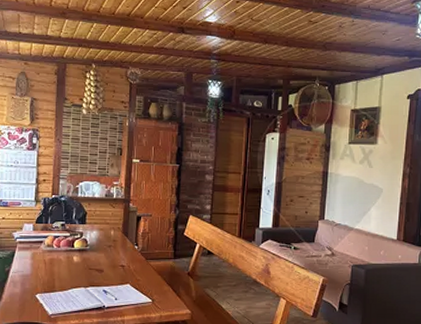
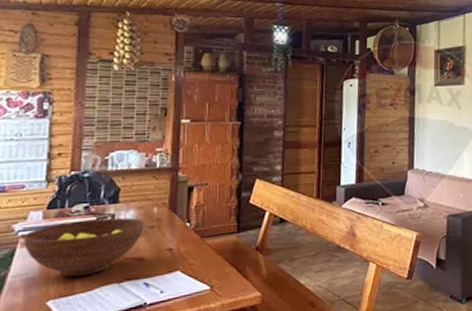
fruit bowl: none [20,235,104,279] -> present [24,217,144,277]

